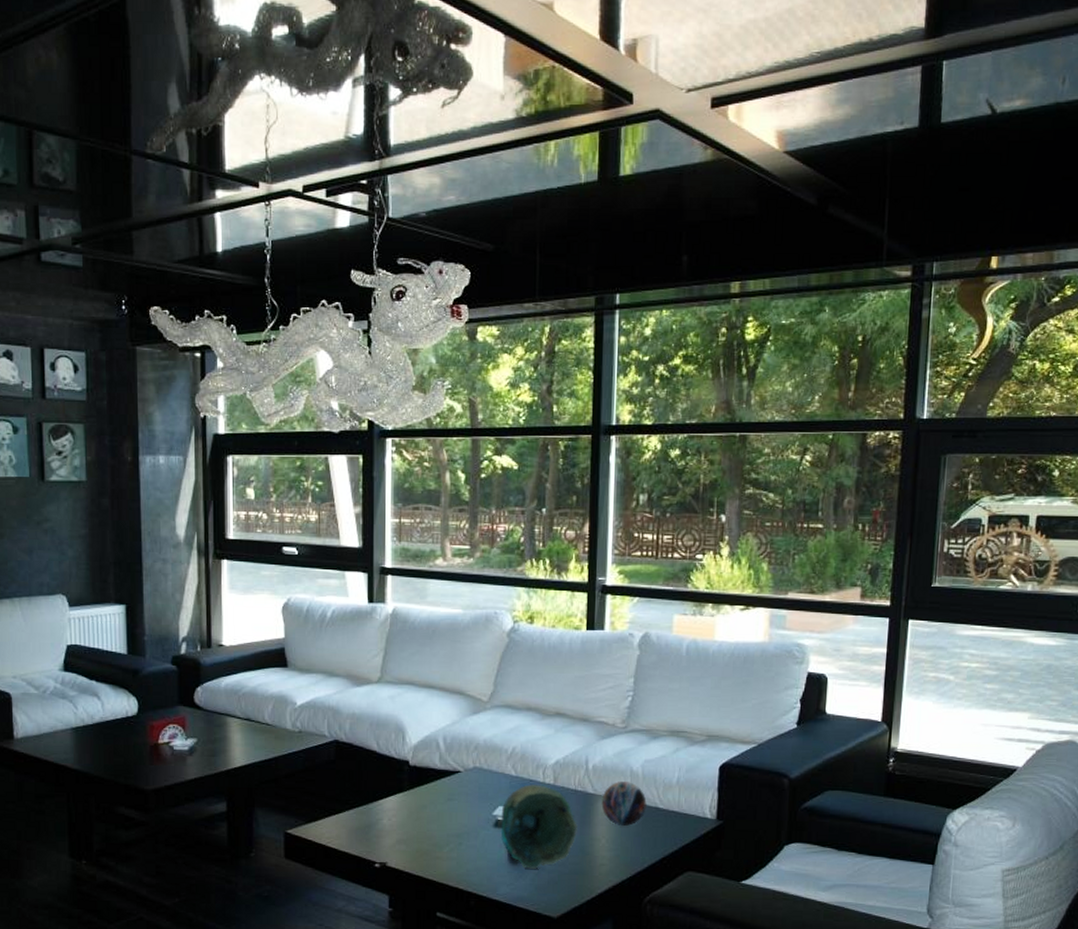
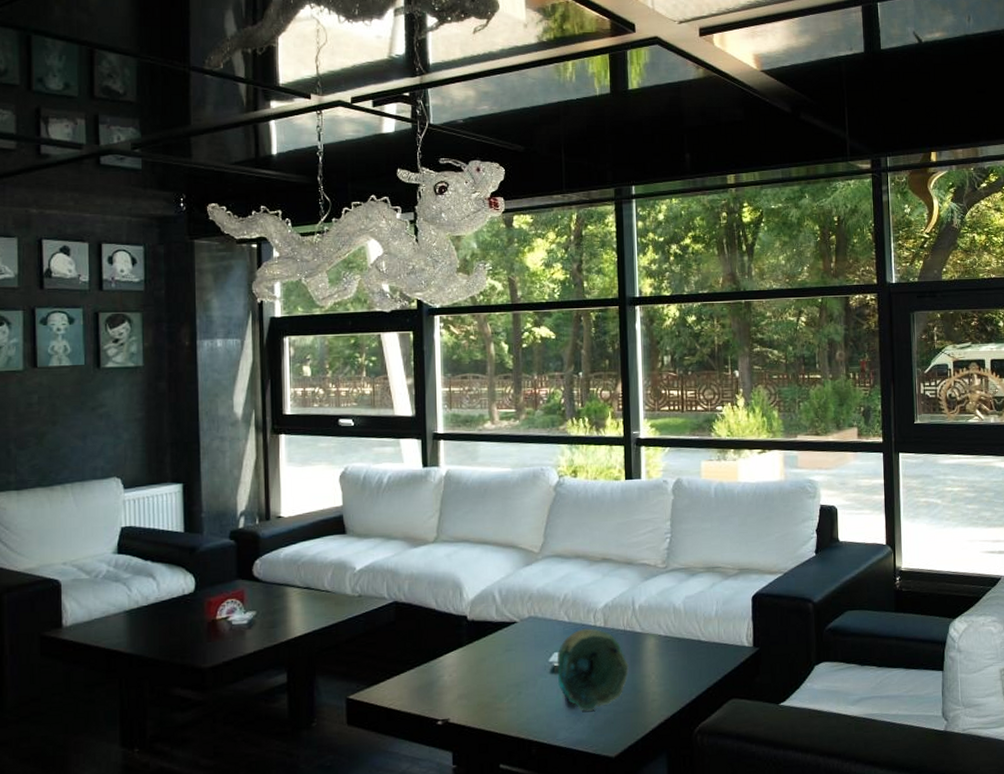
decorative orb: present [601,781,647,826] -> none [649,618,690,661]

